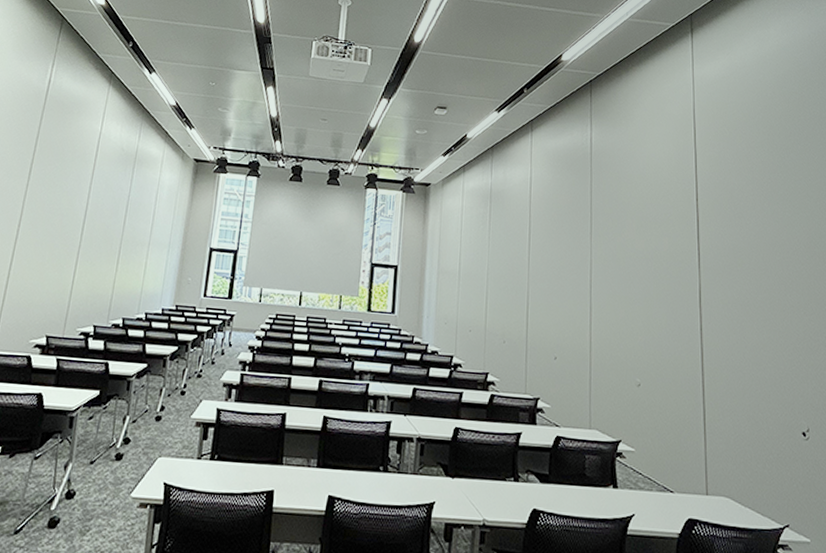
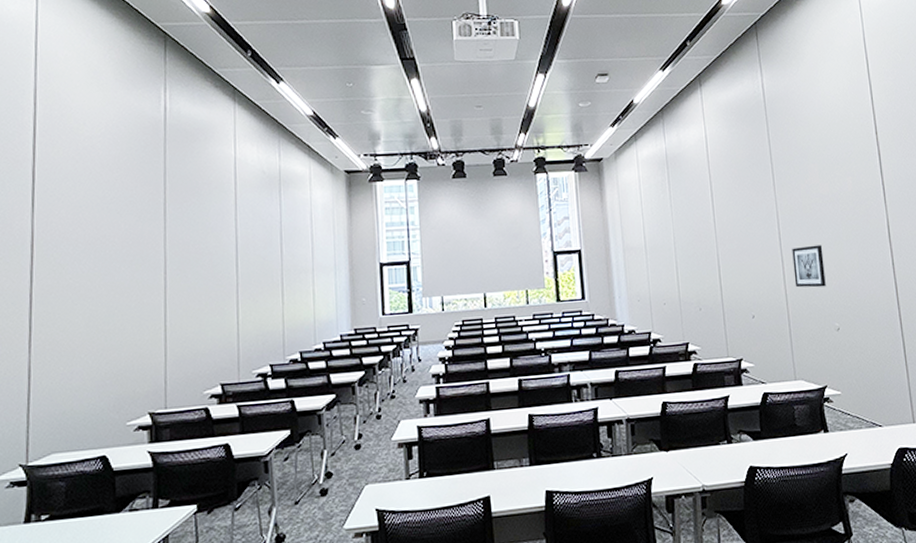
wall art: none [600,297,632,341] -> present [792,245,826,288]

